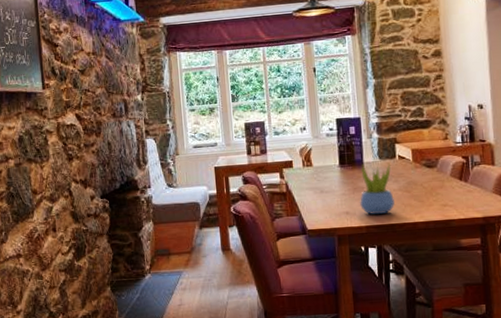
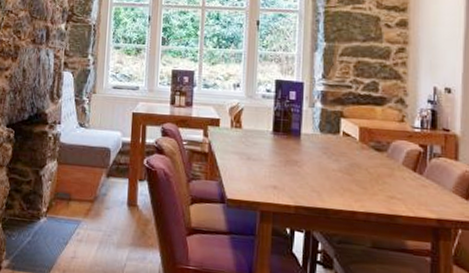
succulent plant: present [360,162,395,214] -> none [291,135,332,195]

